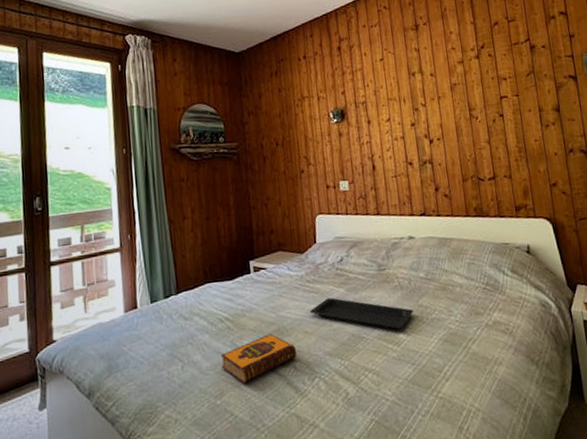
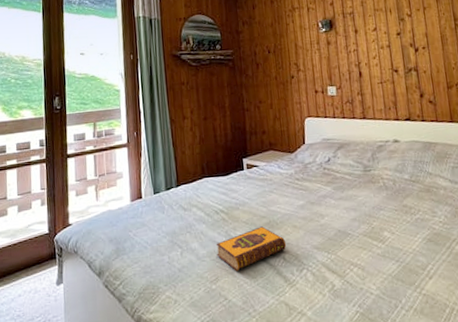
serving tray: present [310,298,413,330] -> none [299,195,398,228]

